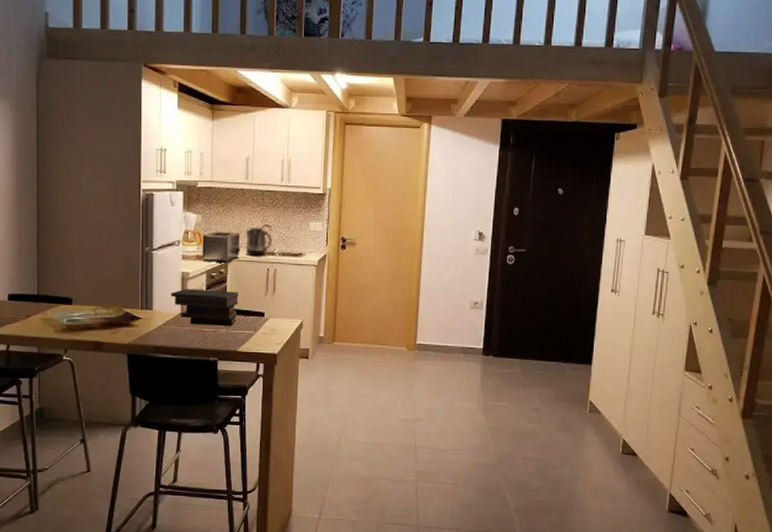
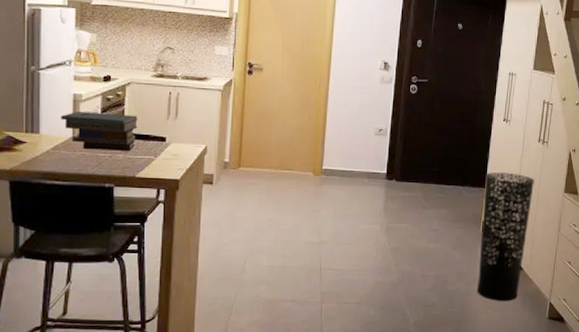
toaster: present [202,231,240,264] -> none [97,52,140,86]
kettle: present [245,227,273,257] -> none [145,49,175,80]
umbrella stand: none [585,348,649,490] -> present [477,172,534,301]

